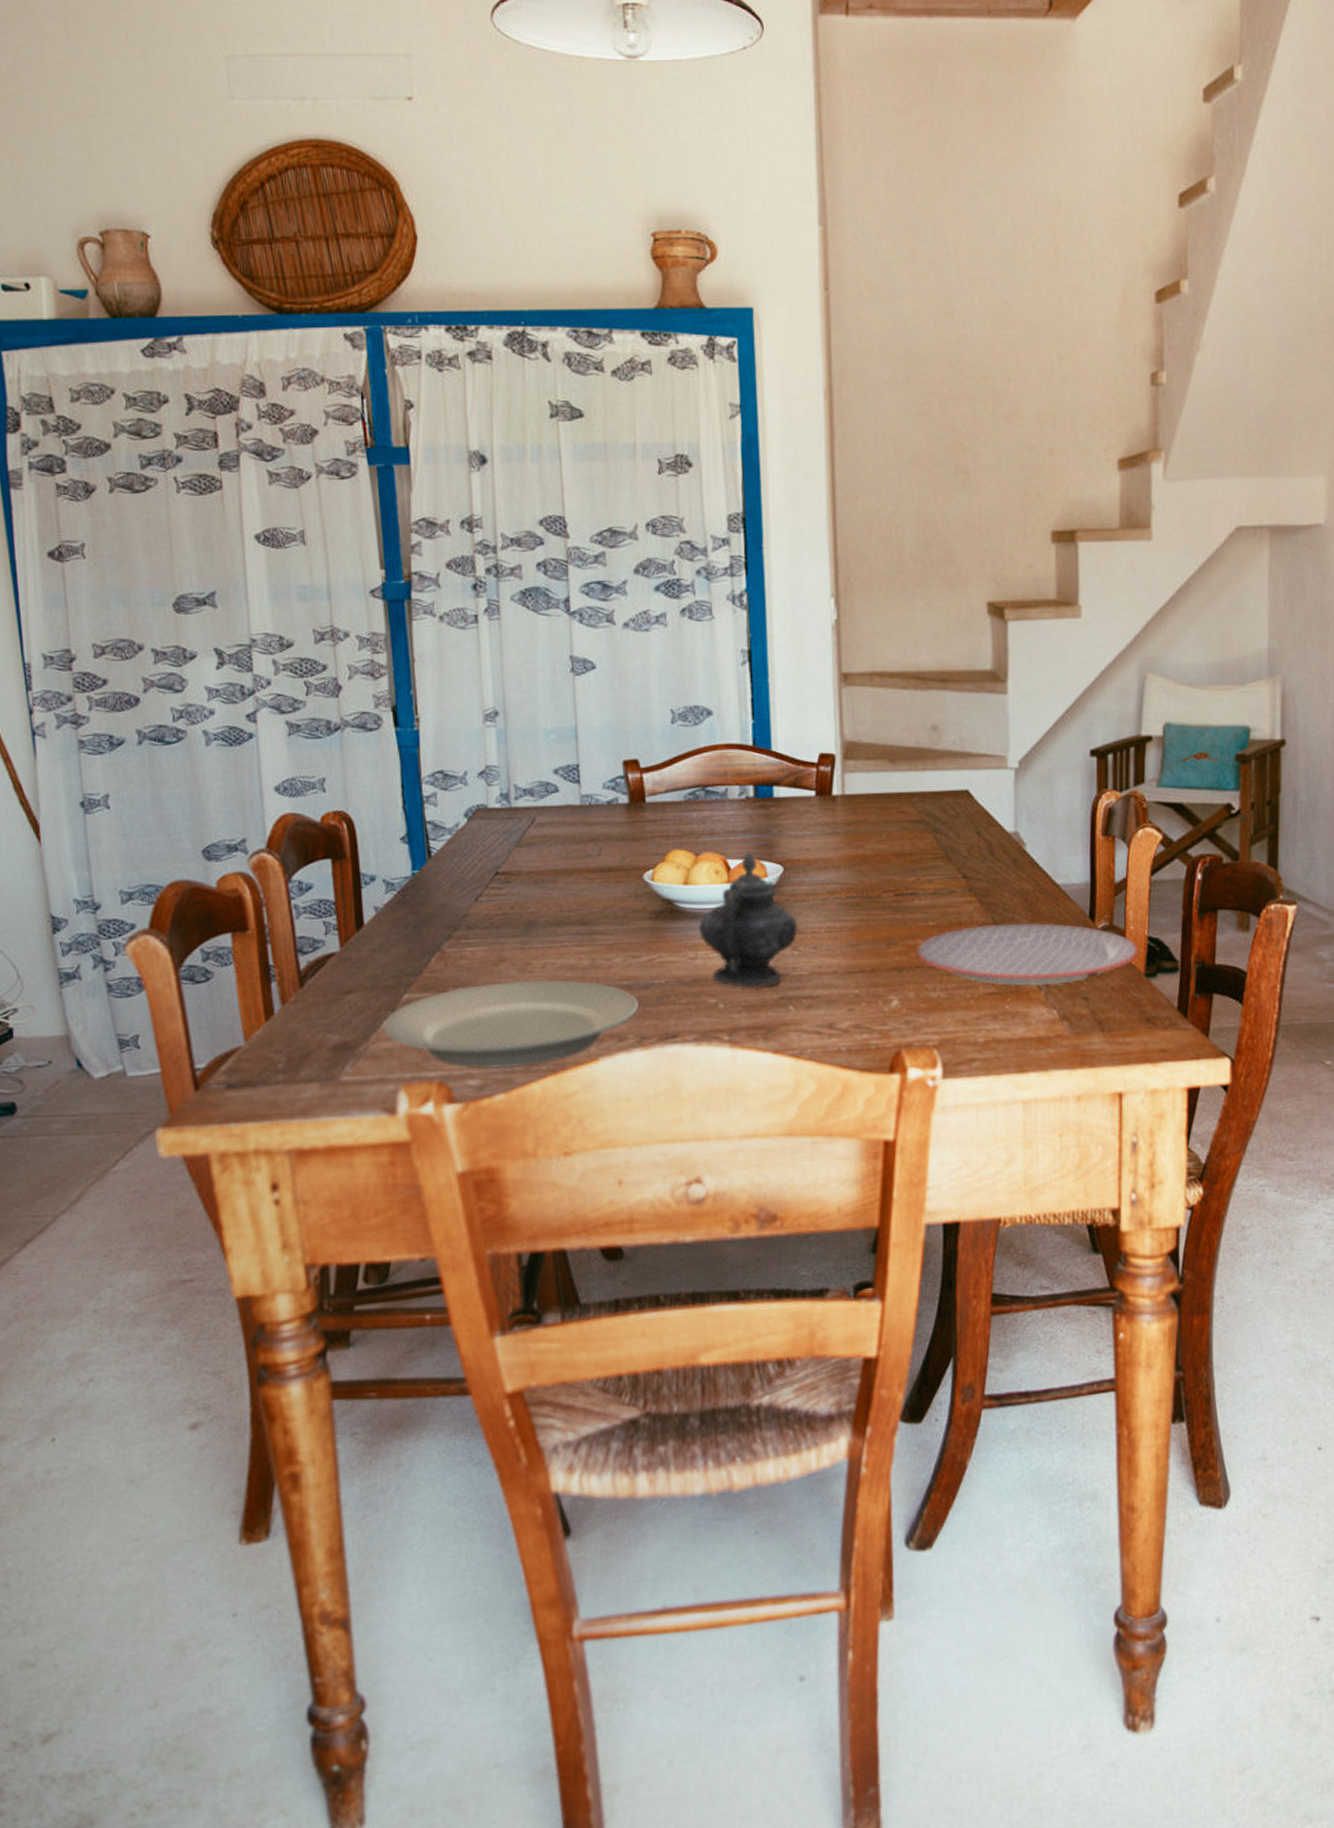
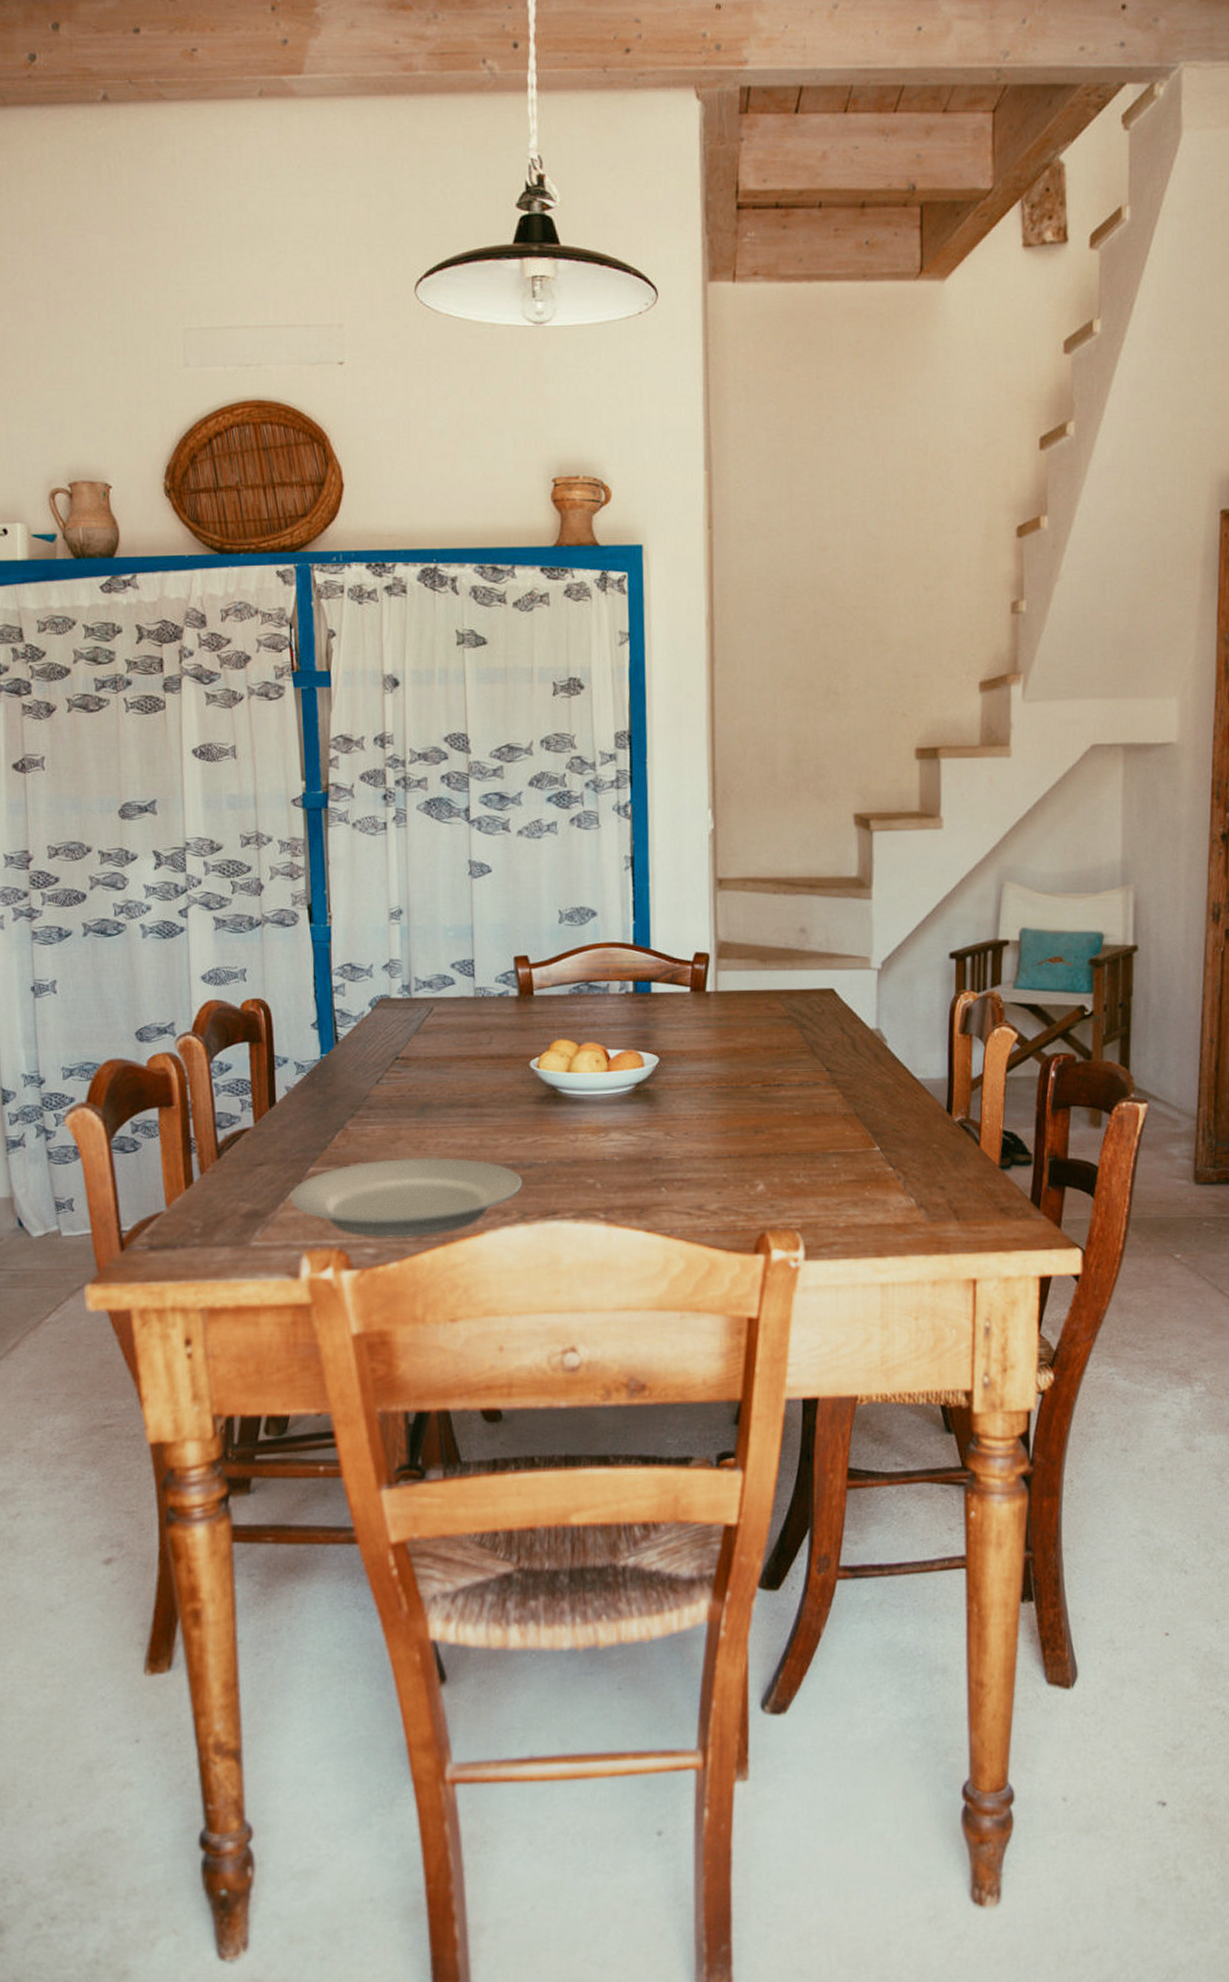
teapot: present [698,852,799,988] -> none [579,1043,672,1170]
plate: present [916,922,1139,987] -> none [782,1114,994,1175]

